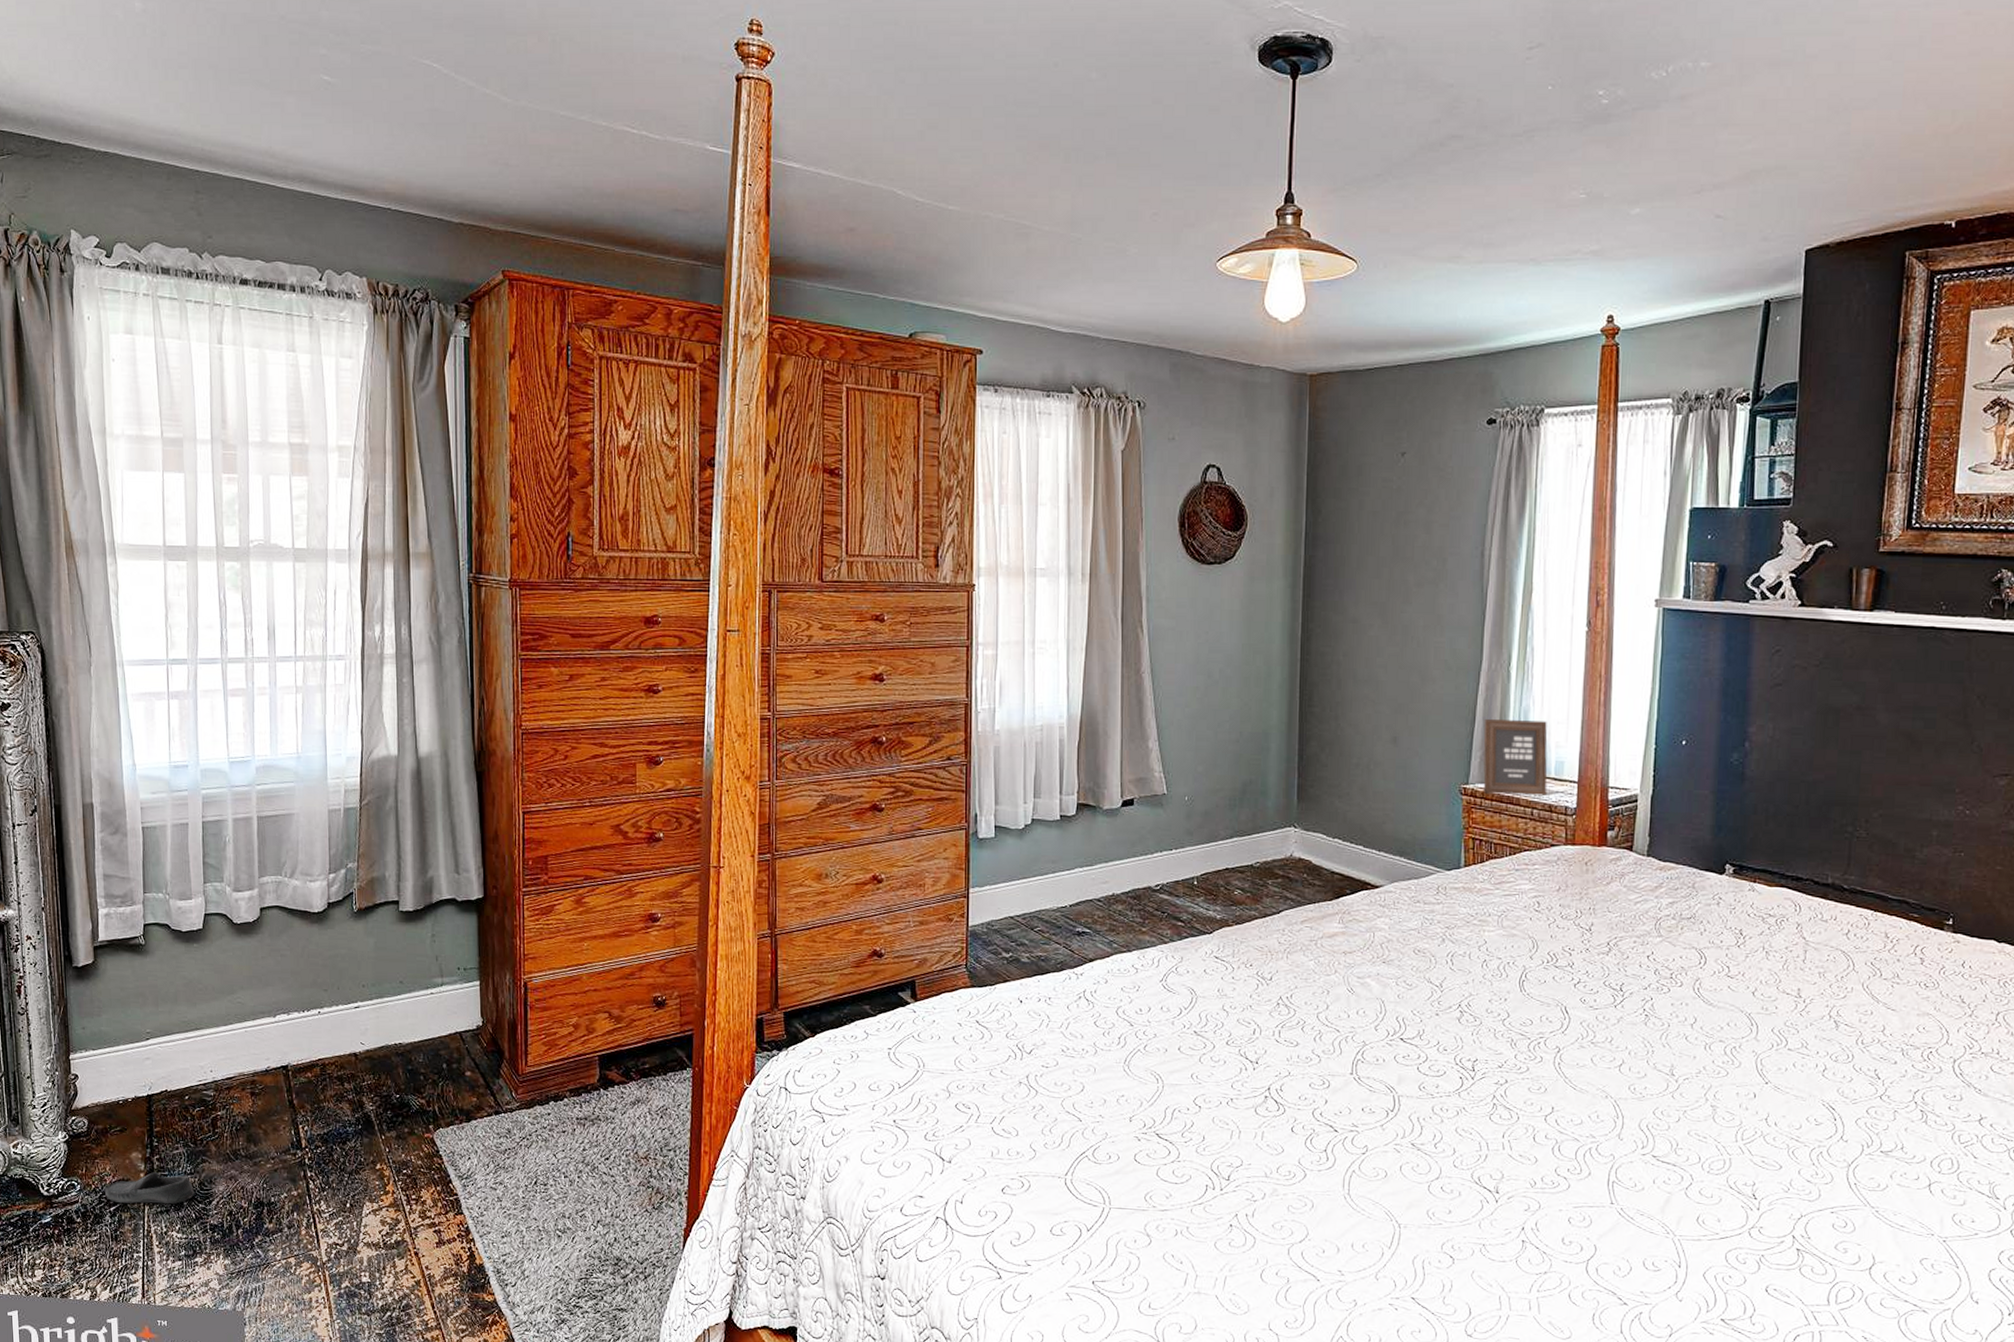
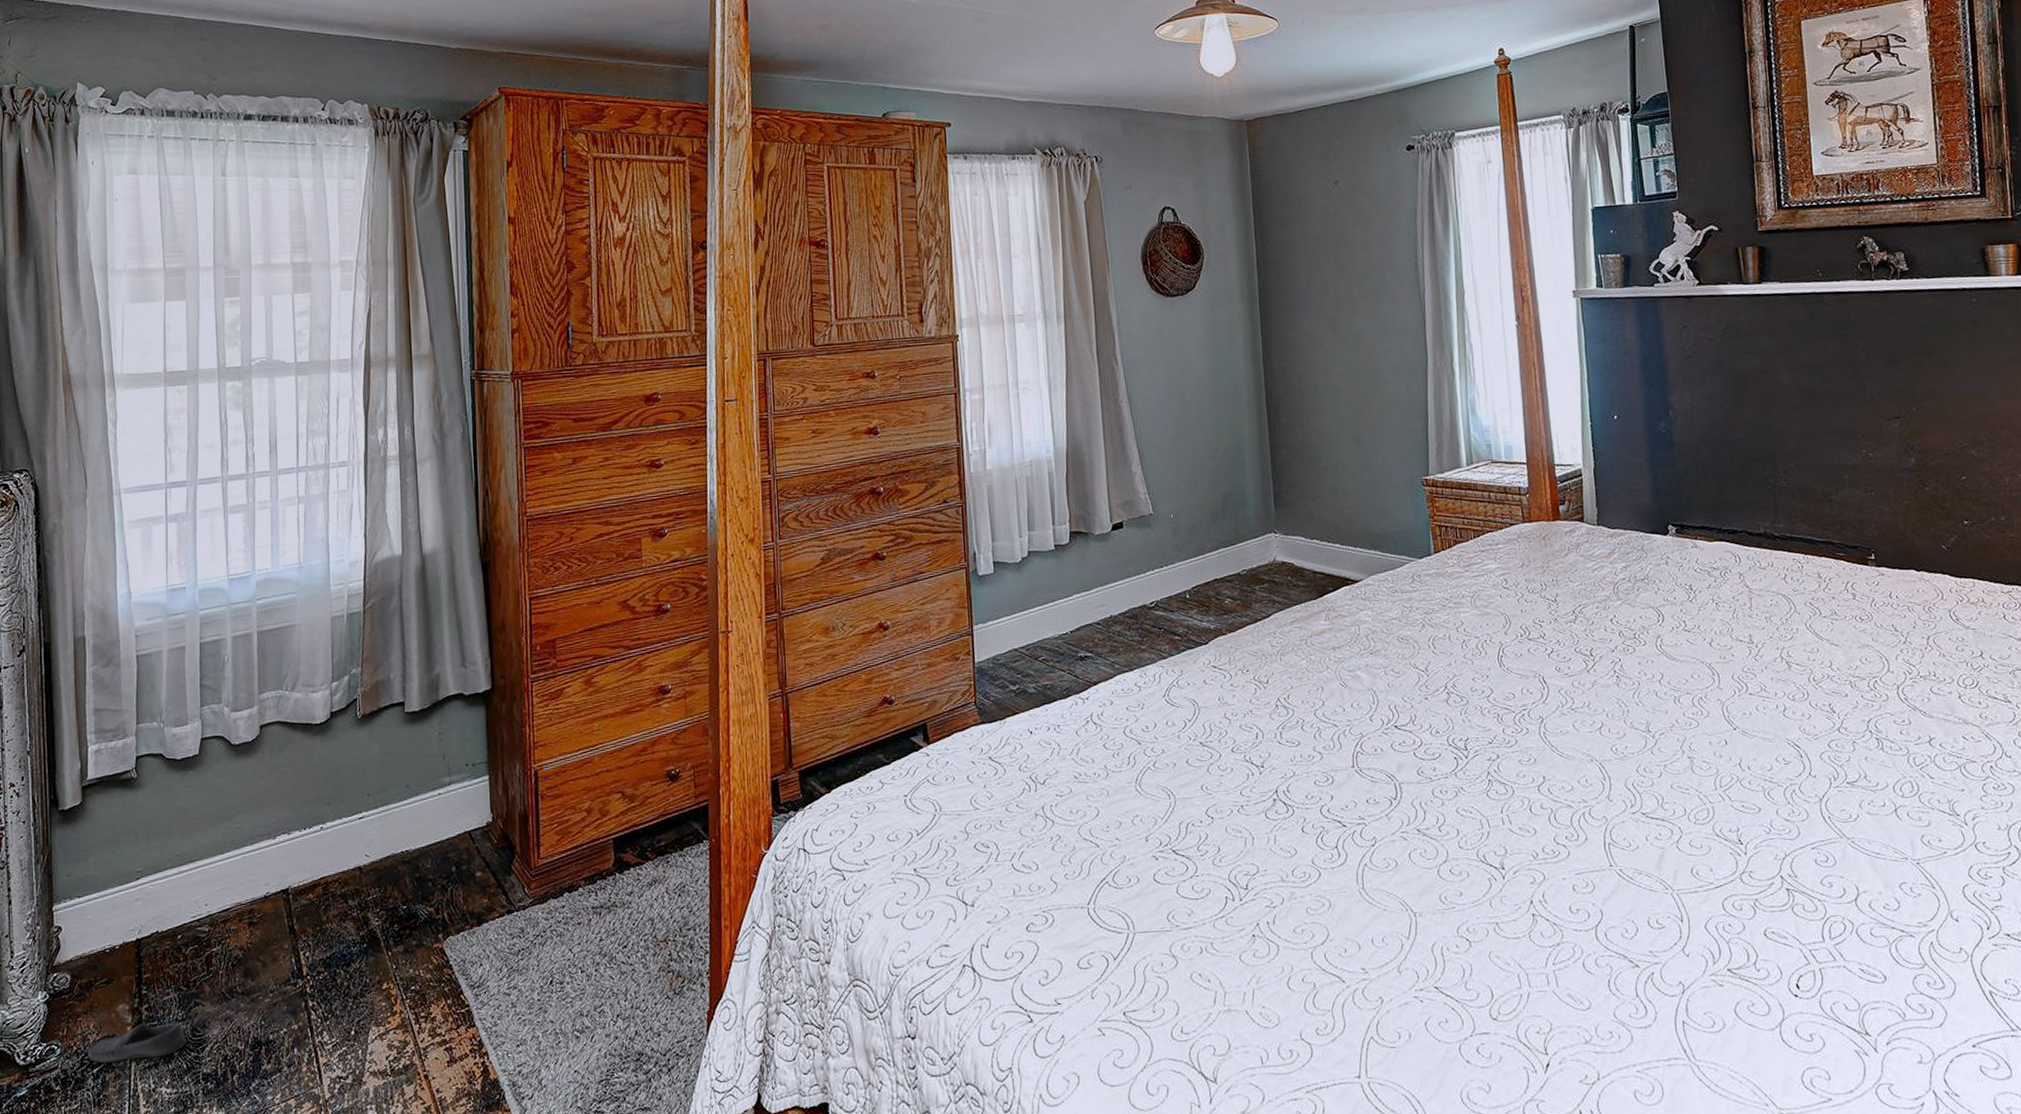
picture frame: present [1483,719,1548,795] -> none [1436,410,1501,482]

